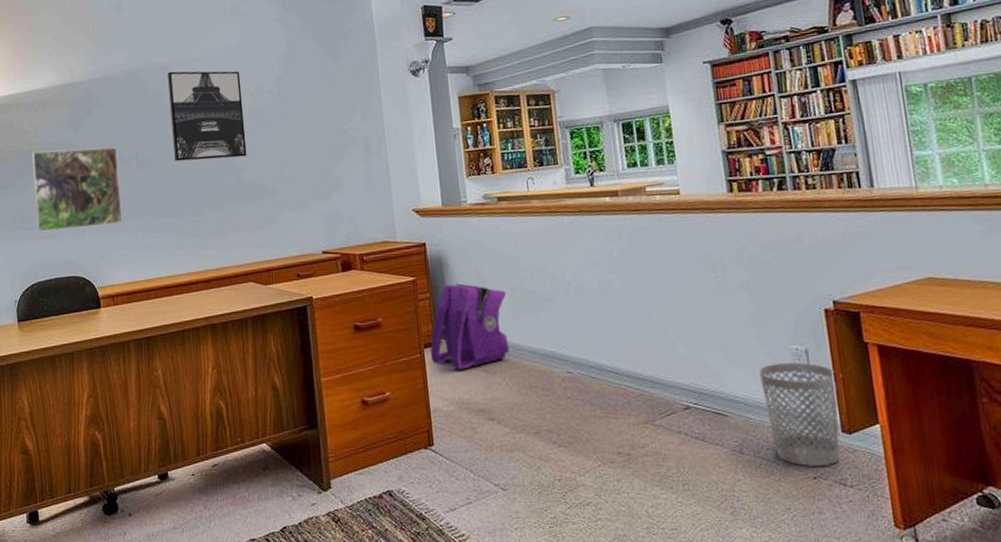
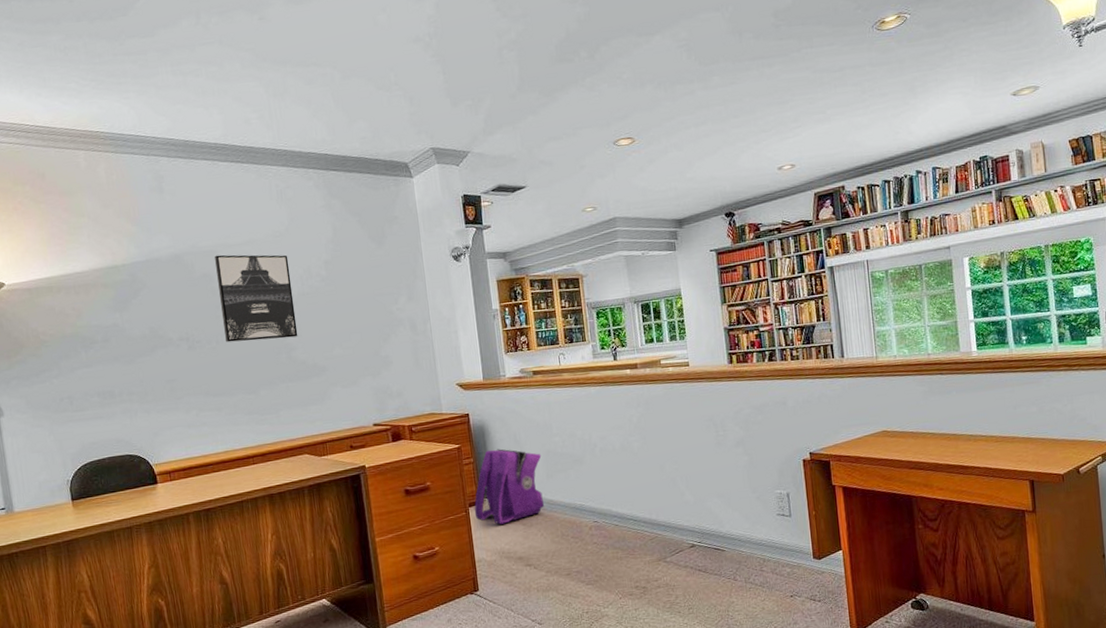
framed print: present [32,147,123,232] -> none [76,329,176,413]
wastebasket: present [758,362,840,466] -> none [750,504,811,588]

